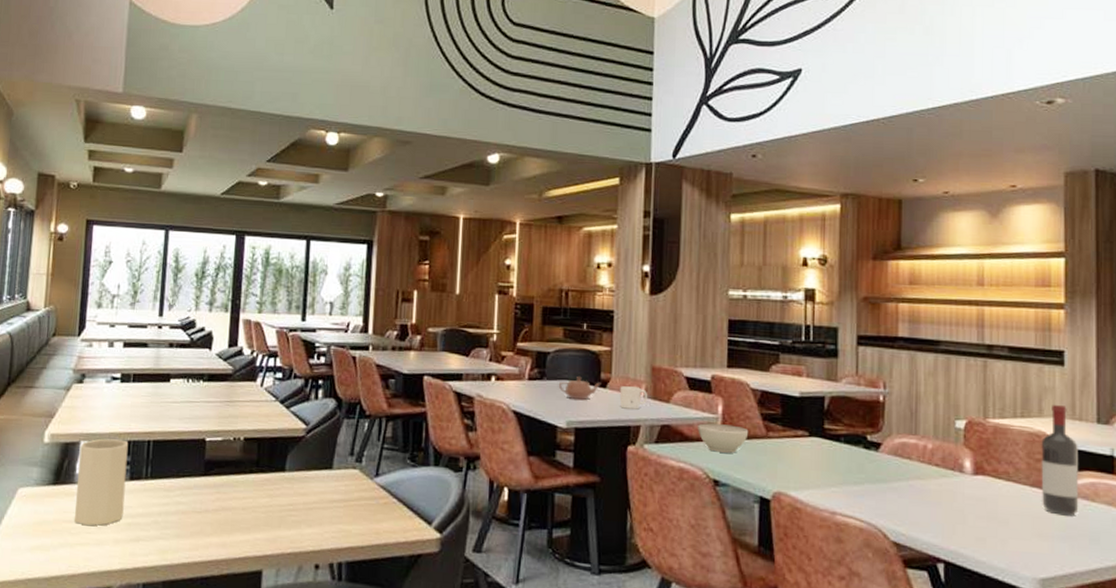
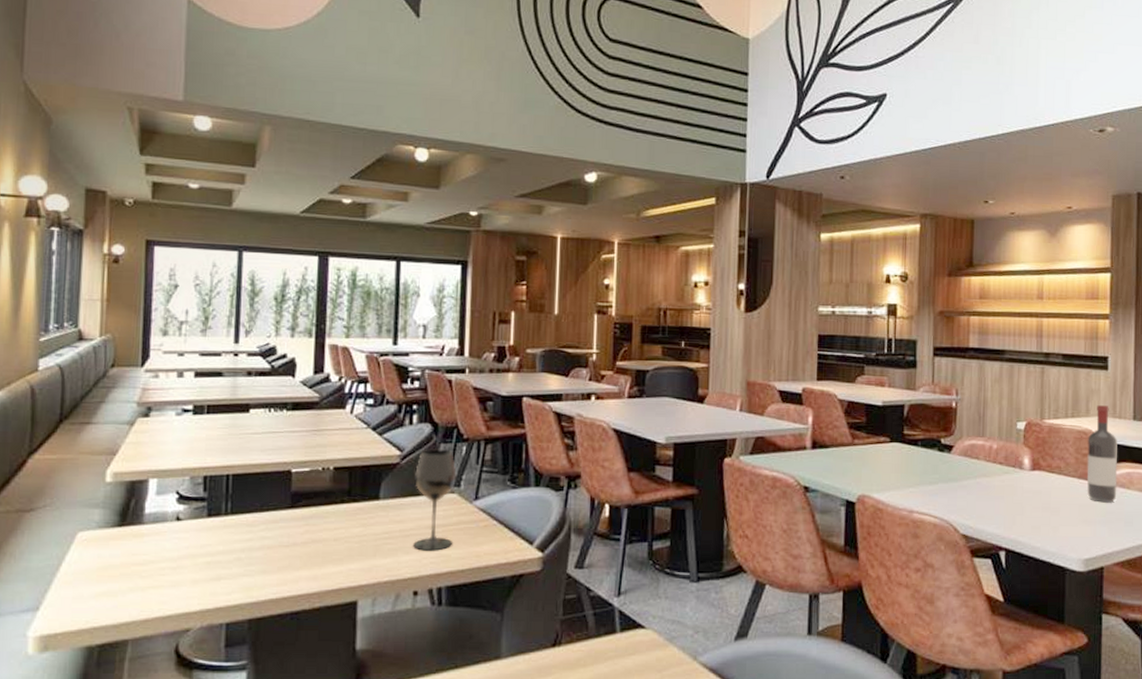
cup: present [75,438,129,526] -> none [145,475,205,568]
wineglass: none [316,423,358,526] -> present [413,448,457,551]
teapot: present [558,377,601,400] -> none [657,393,699,415]
mug: present [619,386,647,410] -> none [716,401,743,423]
soup bowl: present [698,423,749,453] -> none [790,434,836,461]

